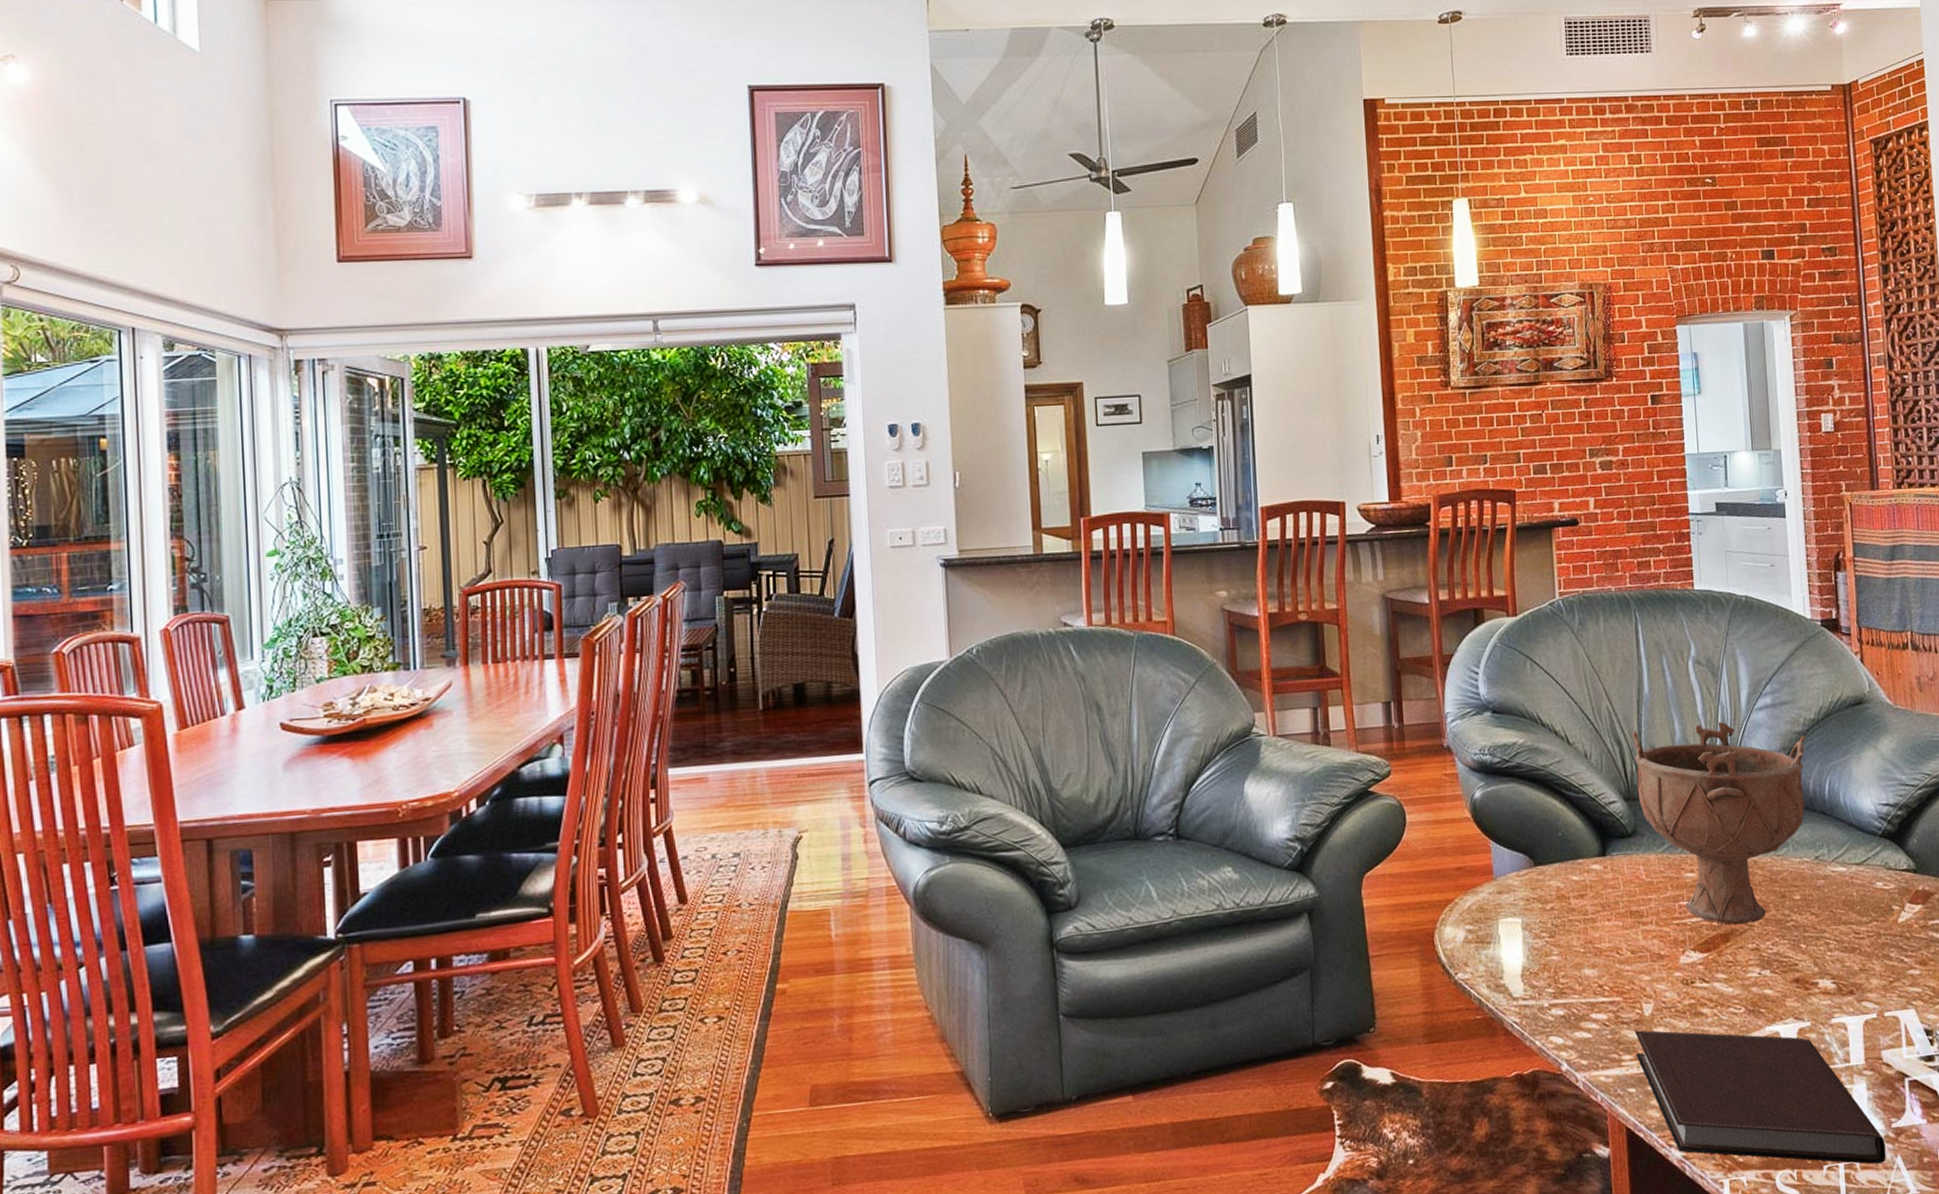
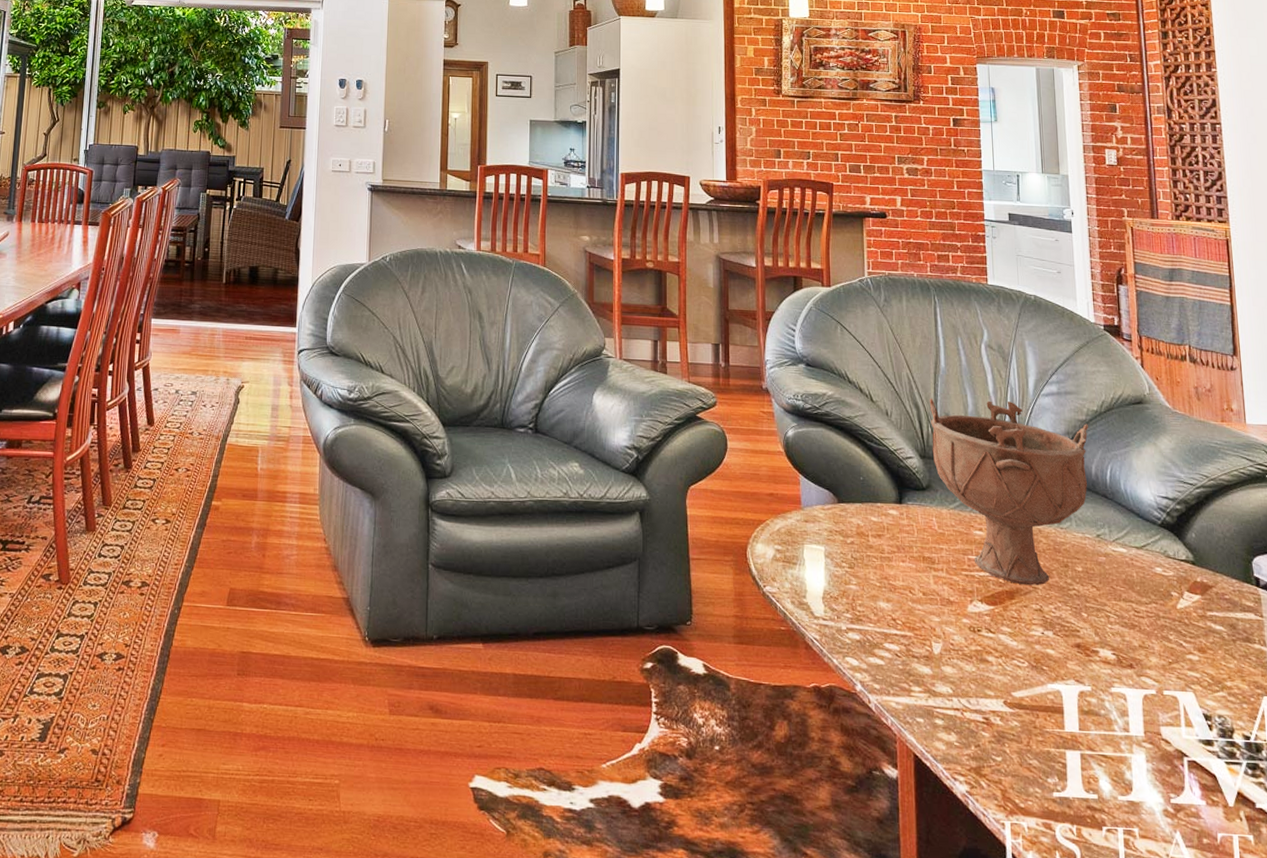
notebook: present [1634,1030,1886,1164] -> none [924,666,1165,836]

